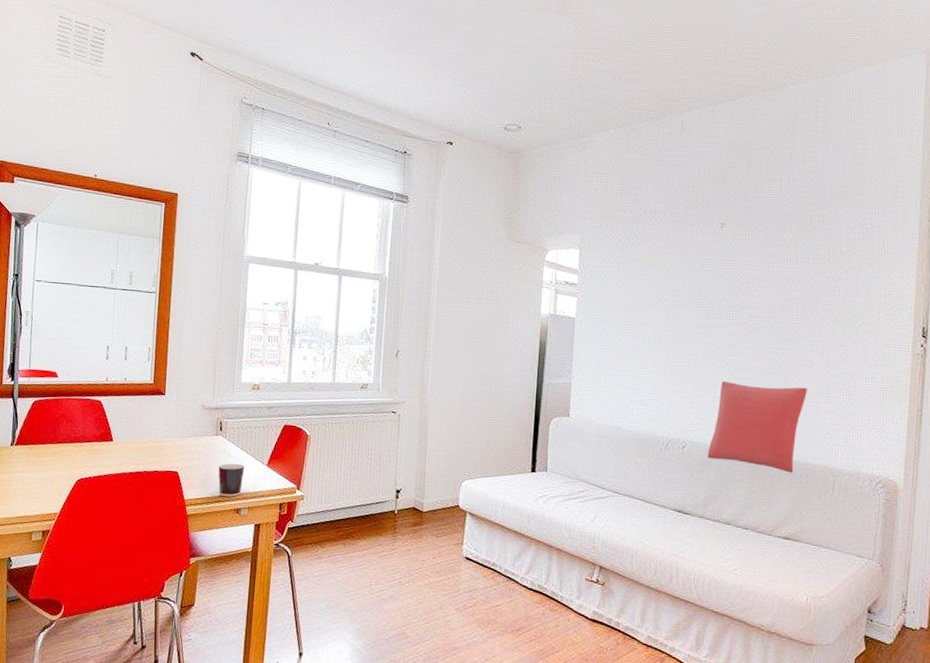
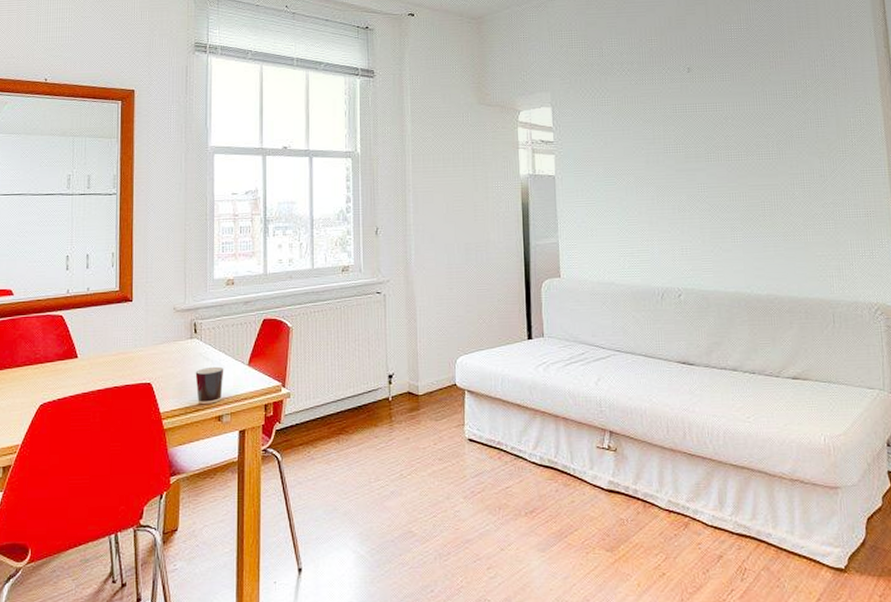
pillow: present [707,381,807,473] -> none [704,221,794,310]

